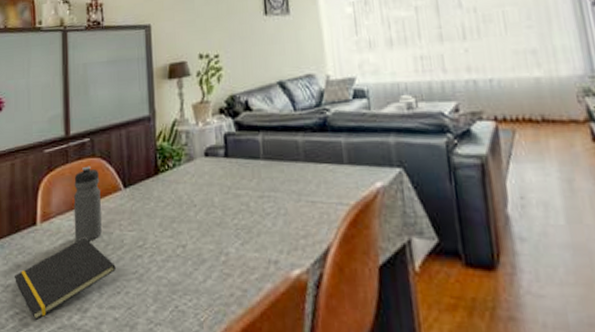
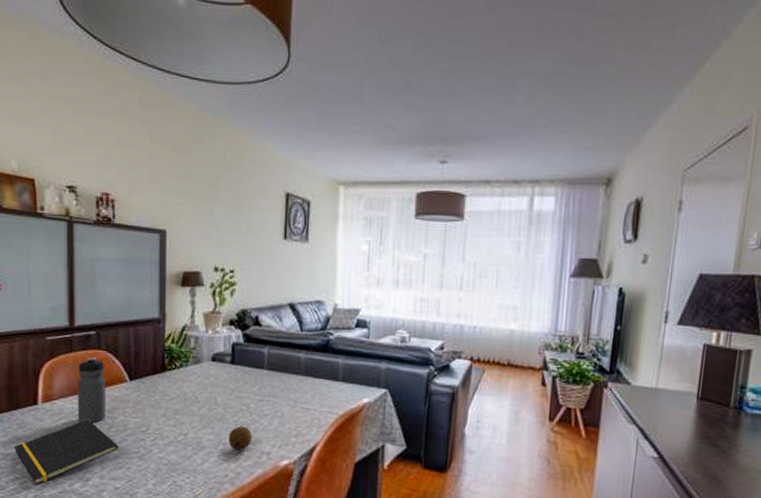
fruit: none [229,230,257,260] -> present [228,426,253,450]

